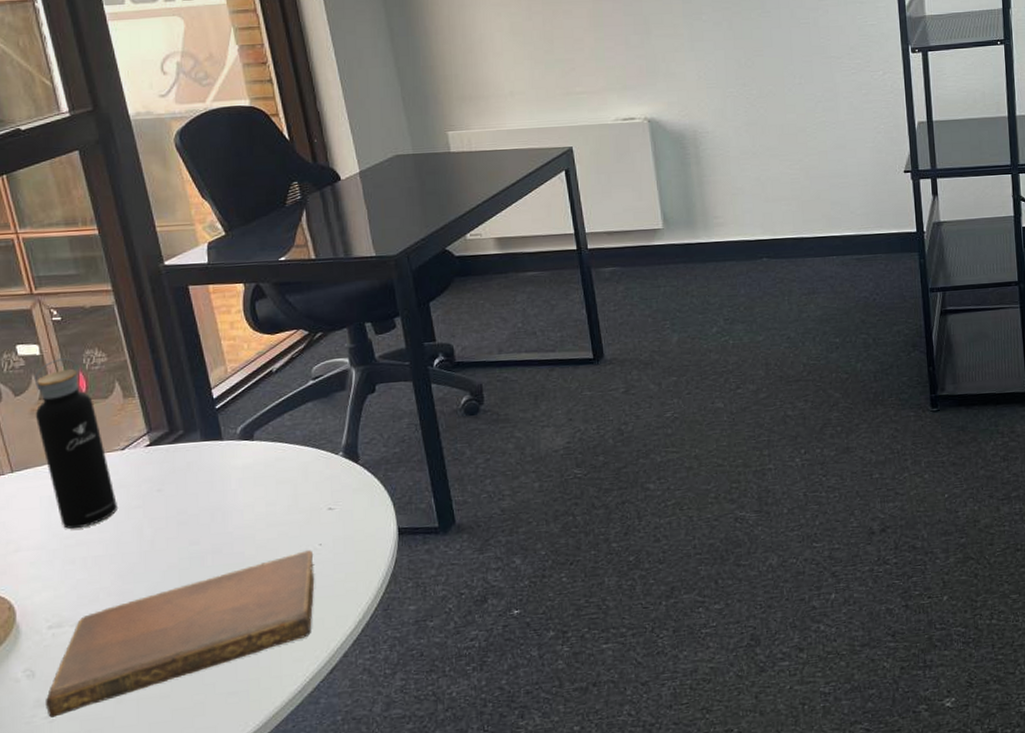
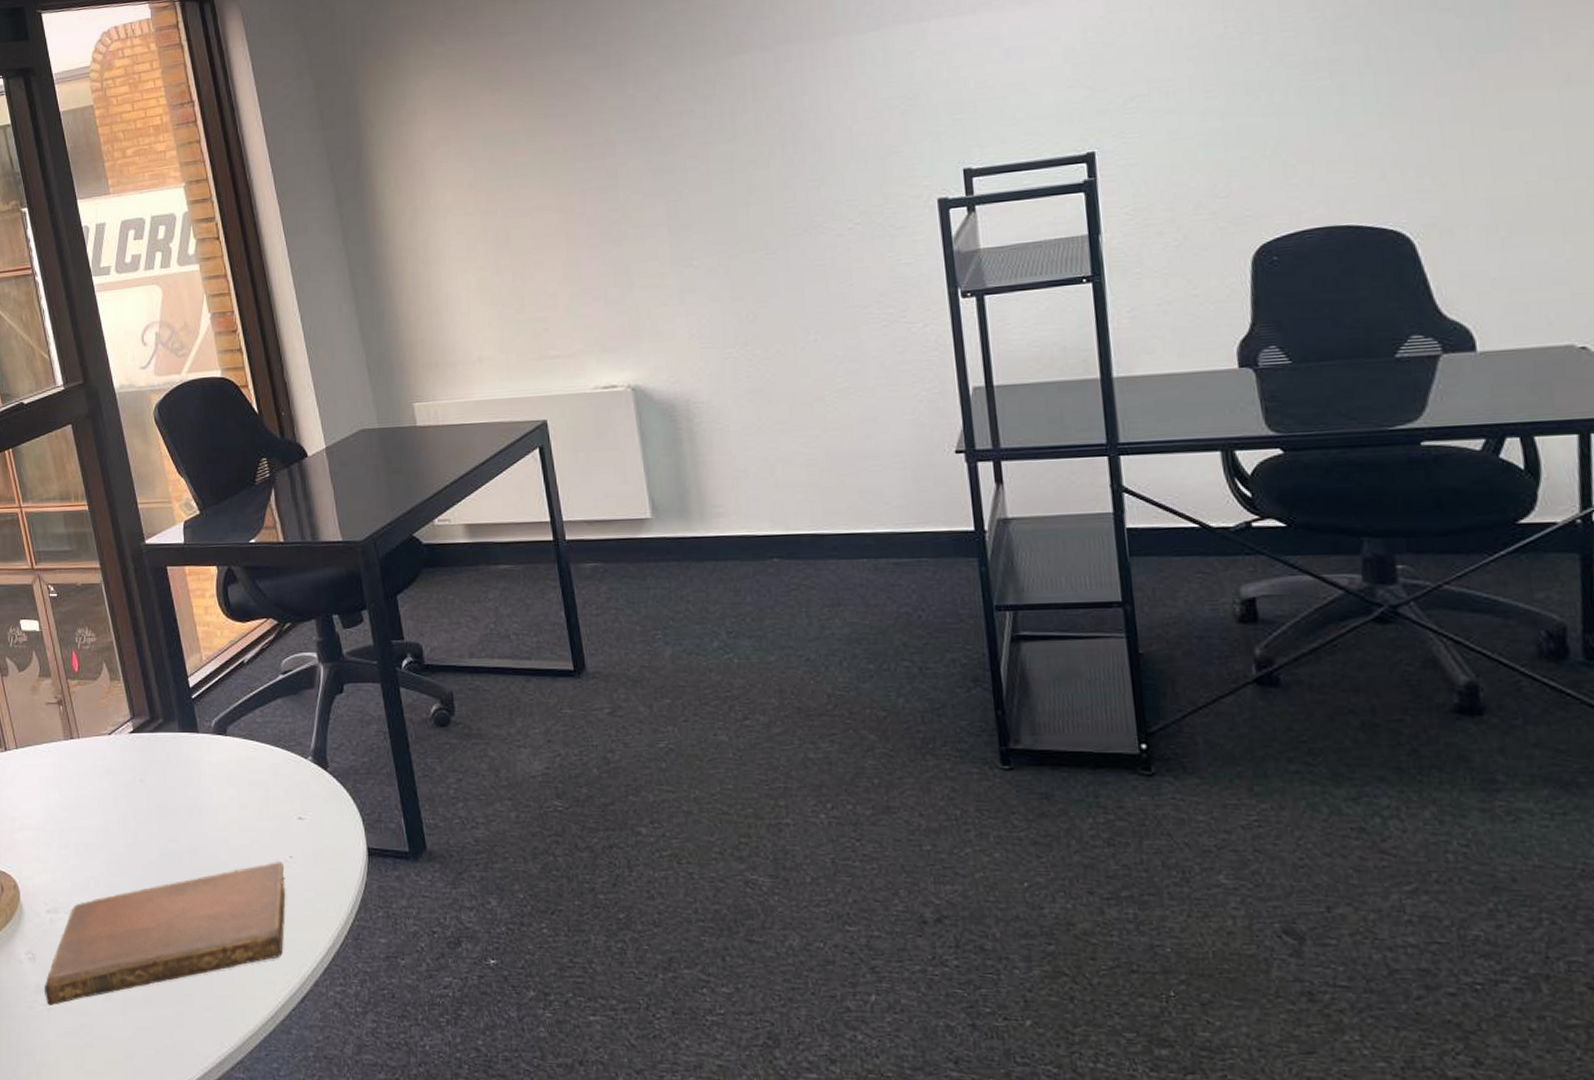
water bottle: present [34,358,117,530] -> none [35,636,105,813]

